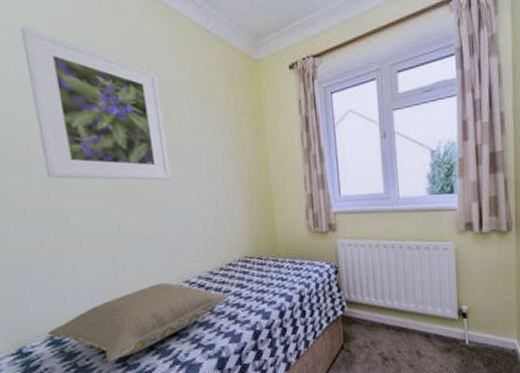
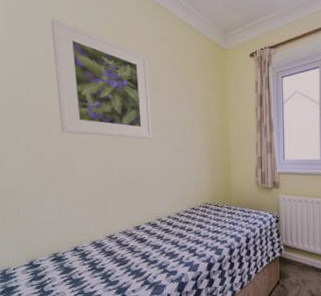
pillow: present [47,283,229,362] -> none [52,219,190,277]

